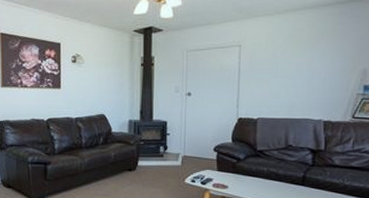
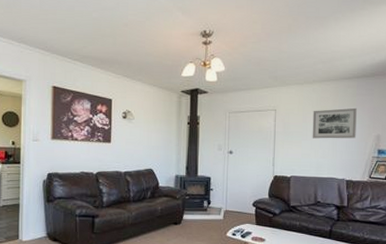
wall art: none [283,38,339,76] -> present [312,107,357,139]

